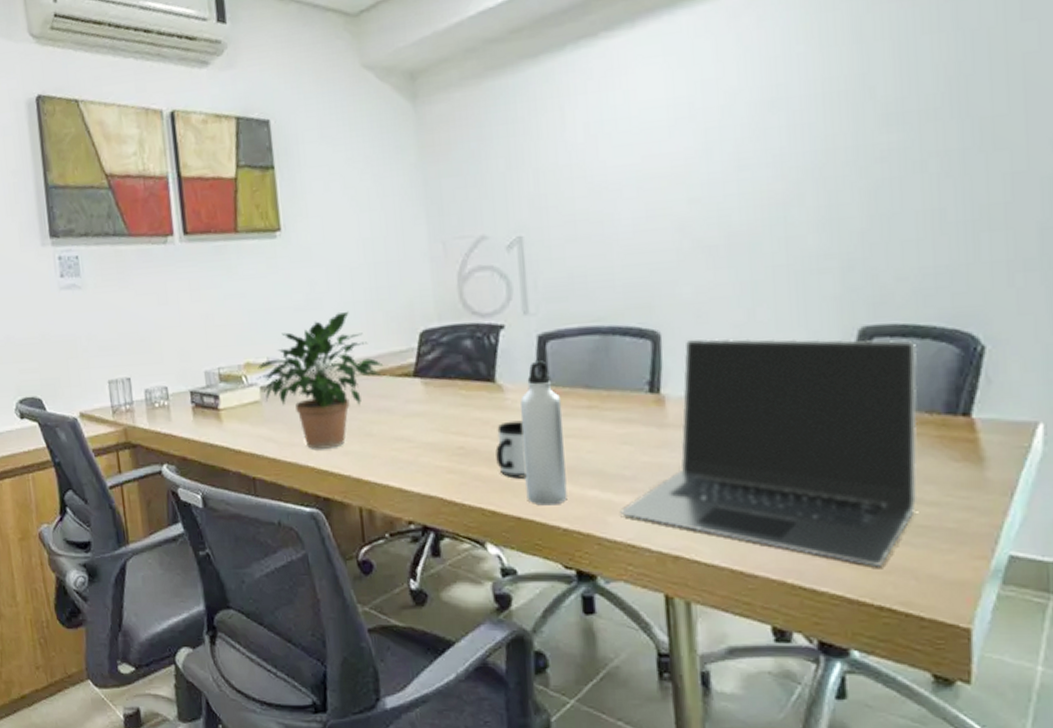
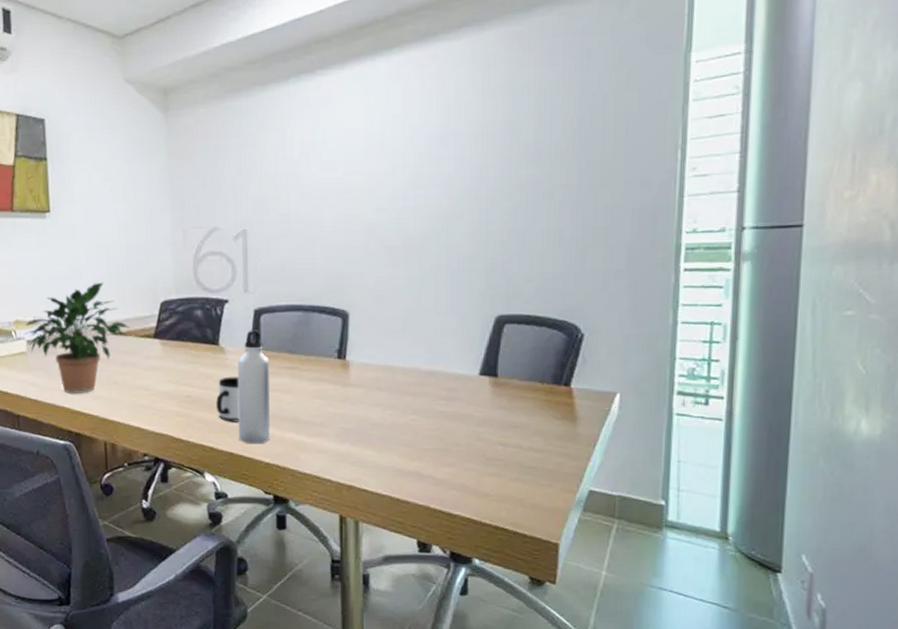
laptop: present [620,338,918,568] -> none [310,318,537,497]

